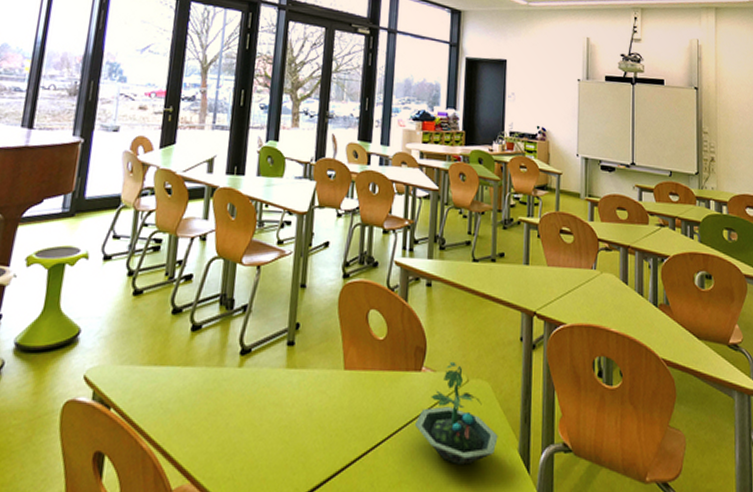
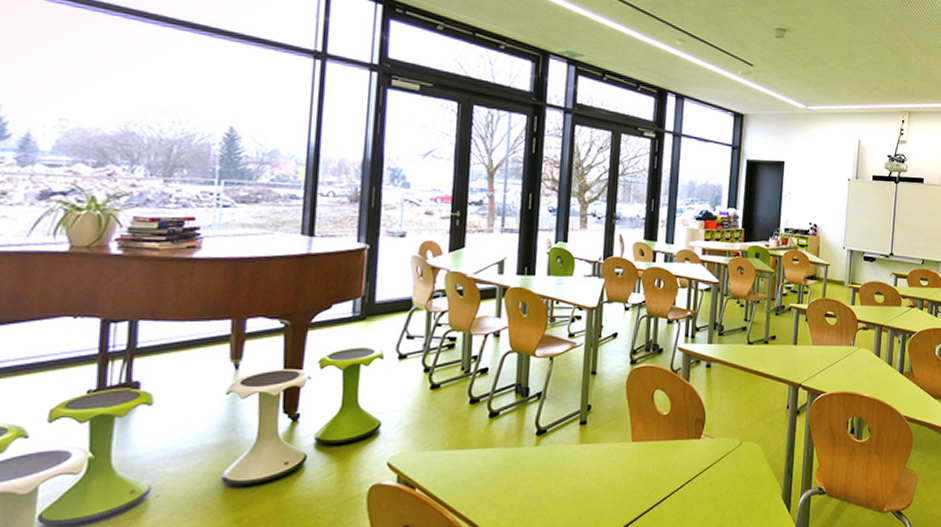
terrarium: present [414,361,498,465] -> none [693,429,765,511]

